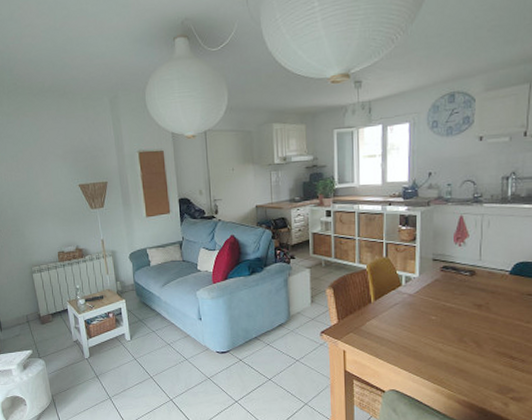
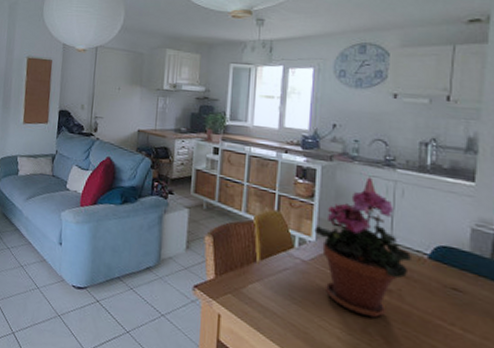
potted plant: none [417,226,496,329] -> present [314,190,411,318]

